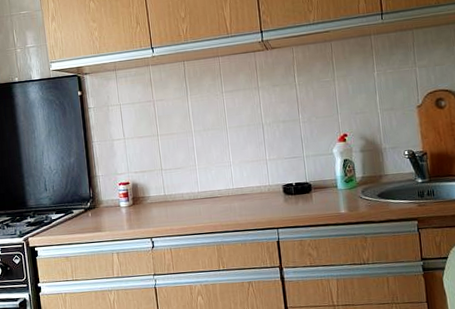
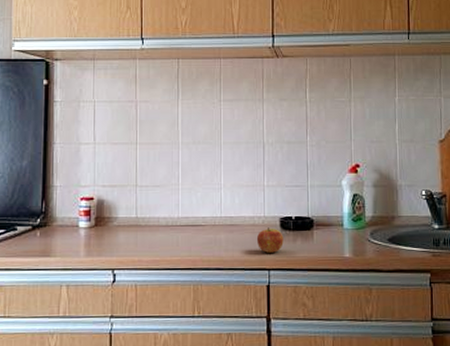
apple: none [264,194,288,215] -> present [256,227,284,253]

